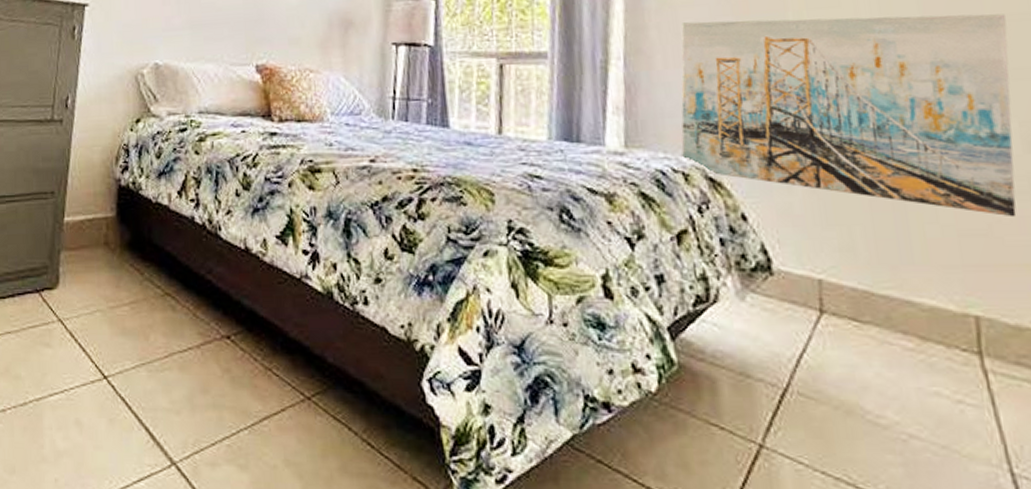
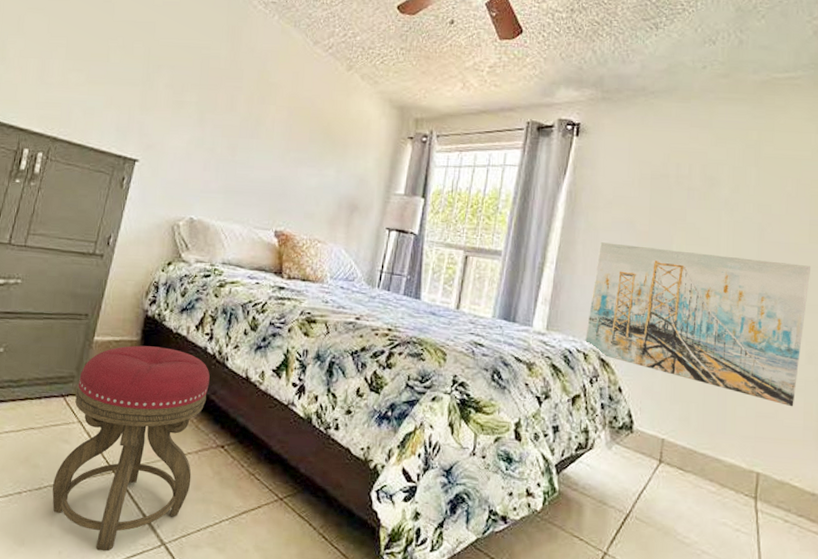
stool: none [39,221,203,476] -> present [52,345,210,552]

